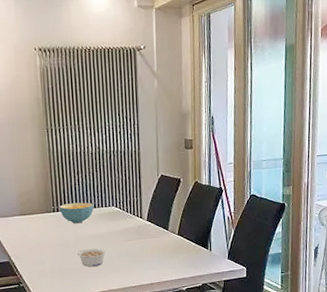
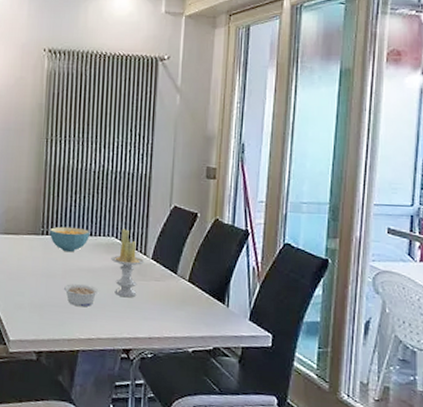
candle: none [114,199,142,255] -> present [111,229,145,298]

